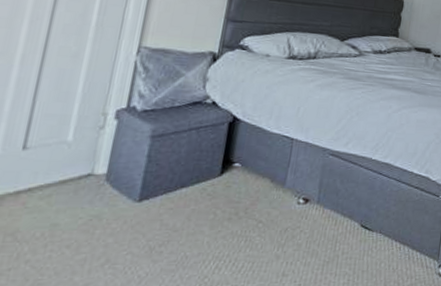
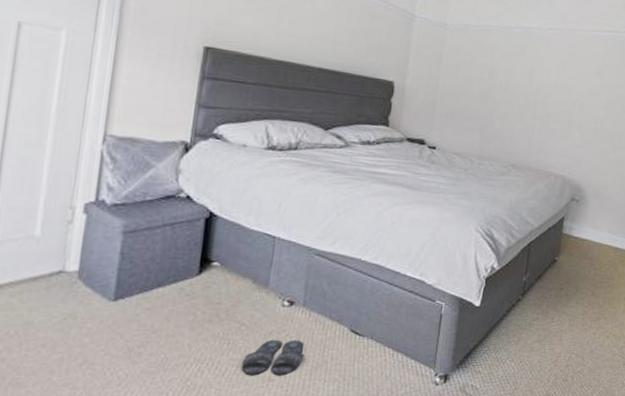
slippers: none [257,235,317,272] -> present [241,339,305,376]

